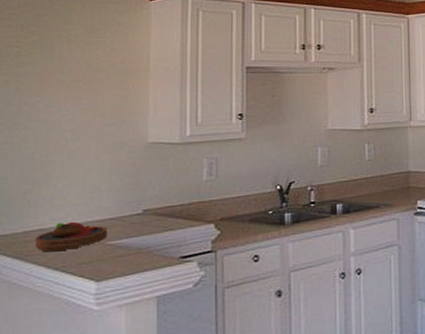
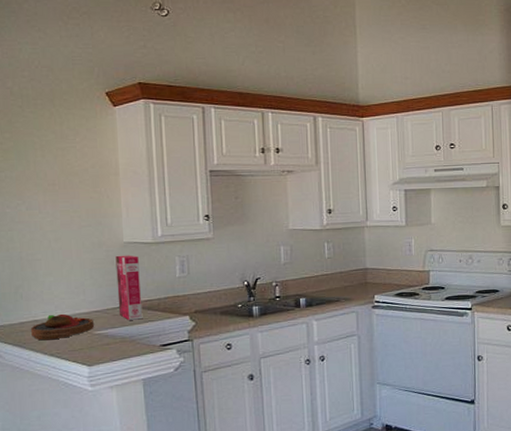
cereal box: none [136,156,164,229] -> present [115,255,143,320]

